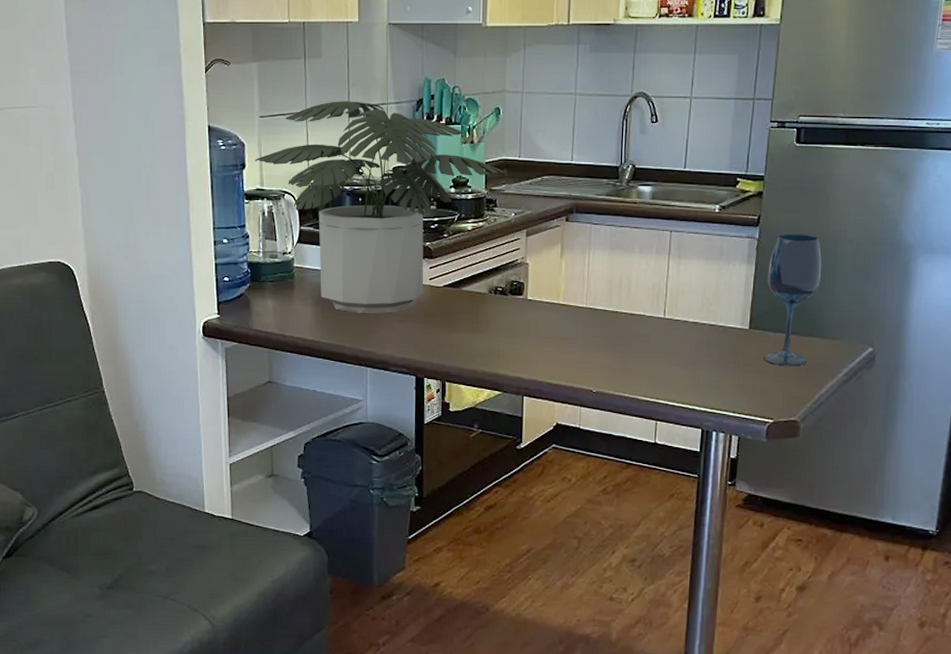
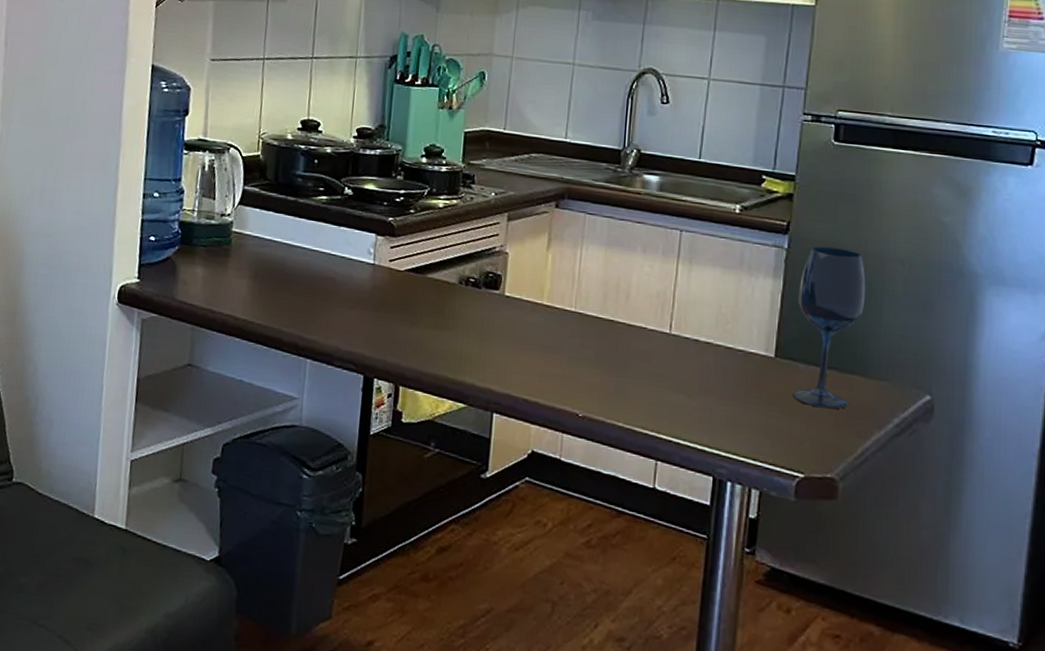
potted plant: present [255,101,507,313] -> none [200,49,489,296]

